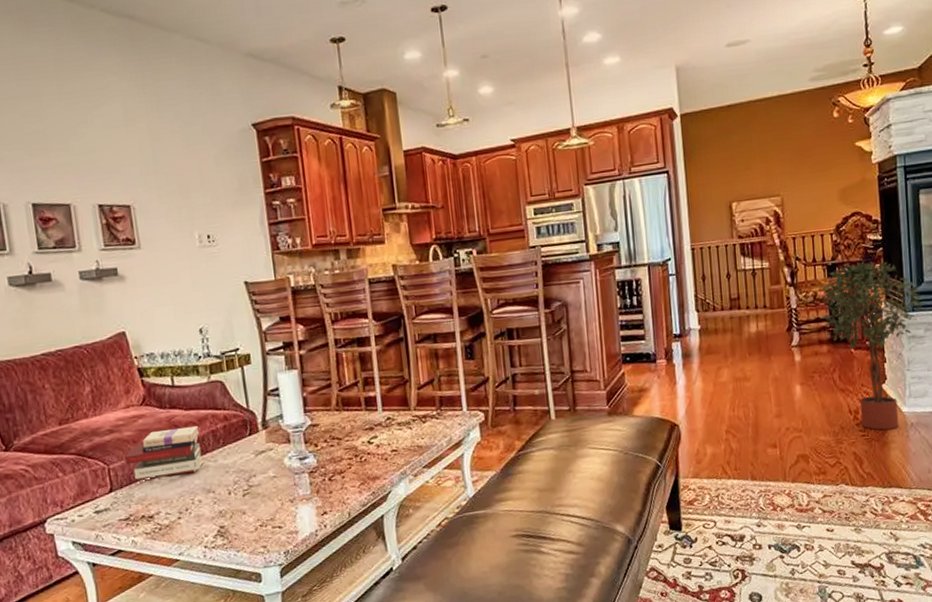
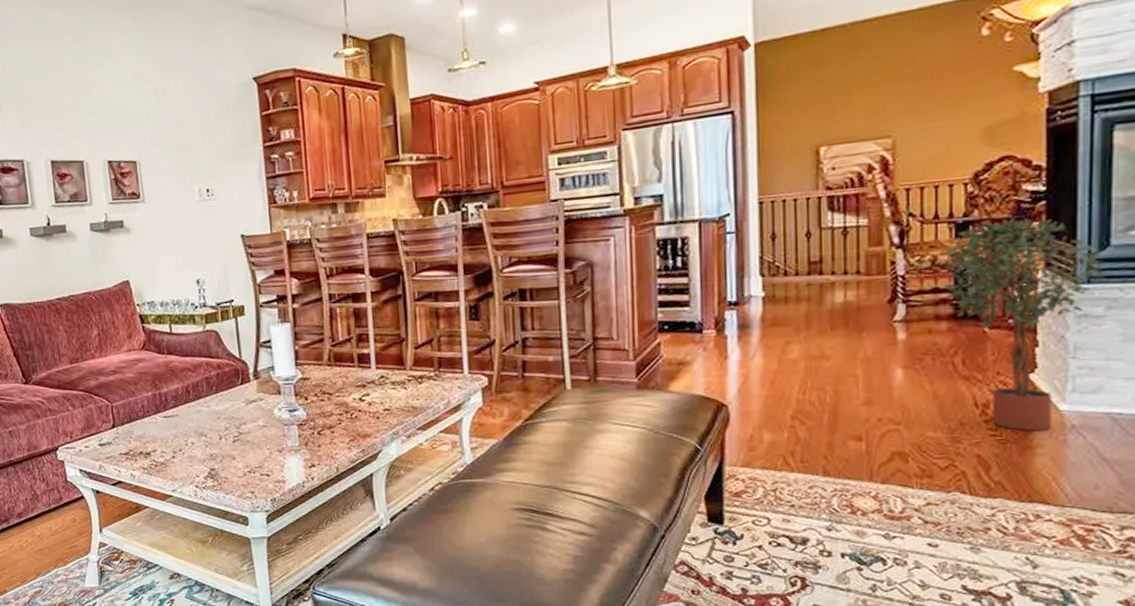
books: present [125,426,205,480] -> none [126,372,198,418]

